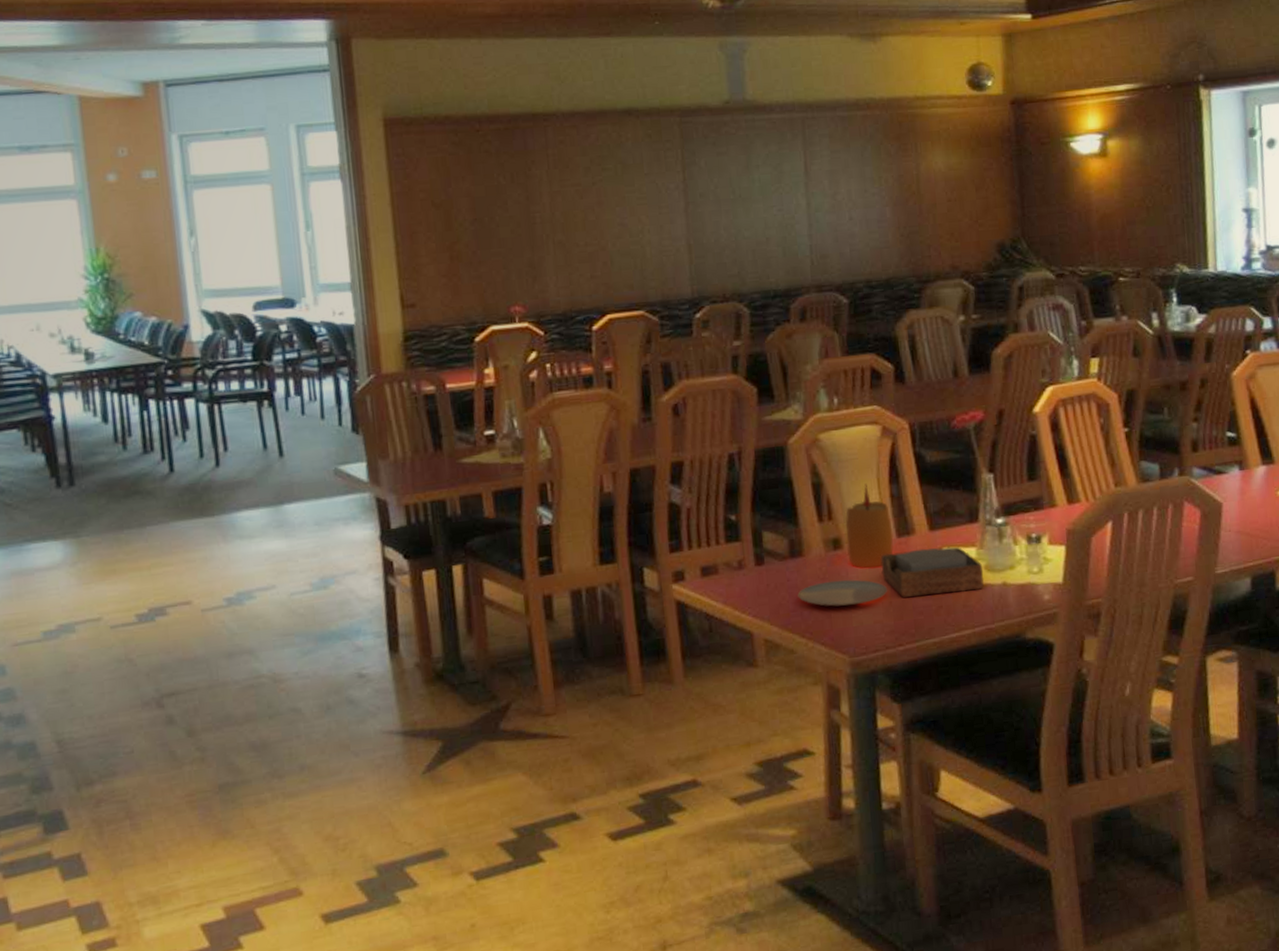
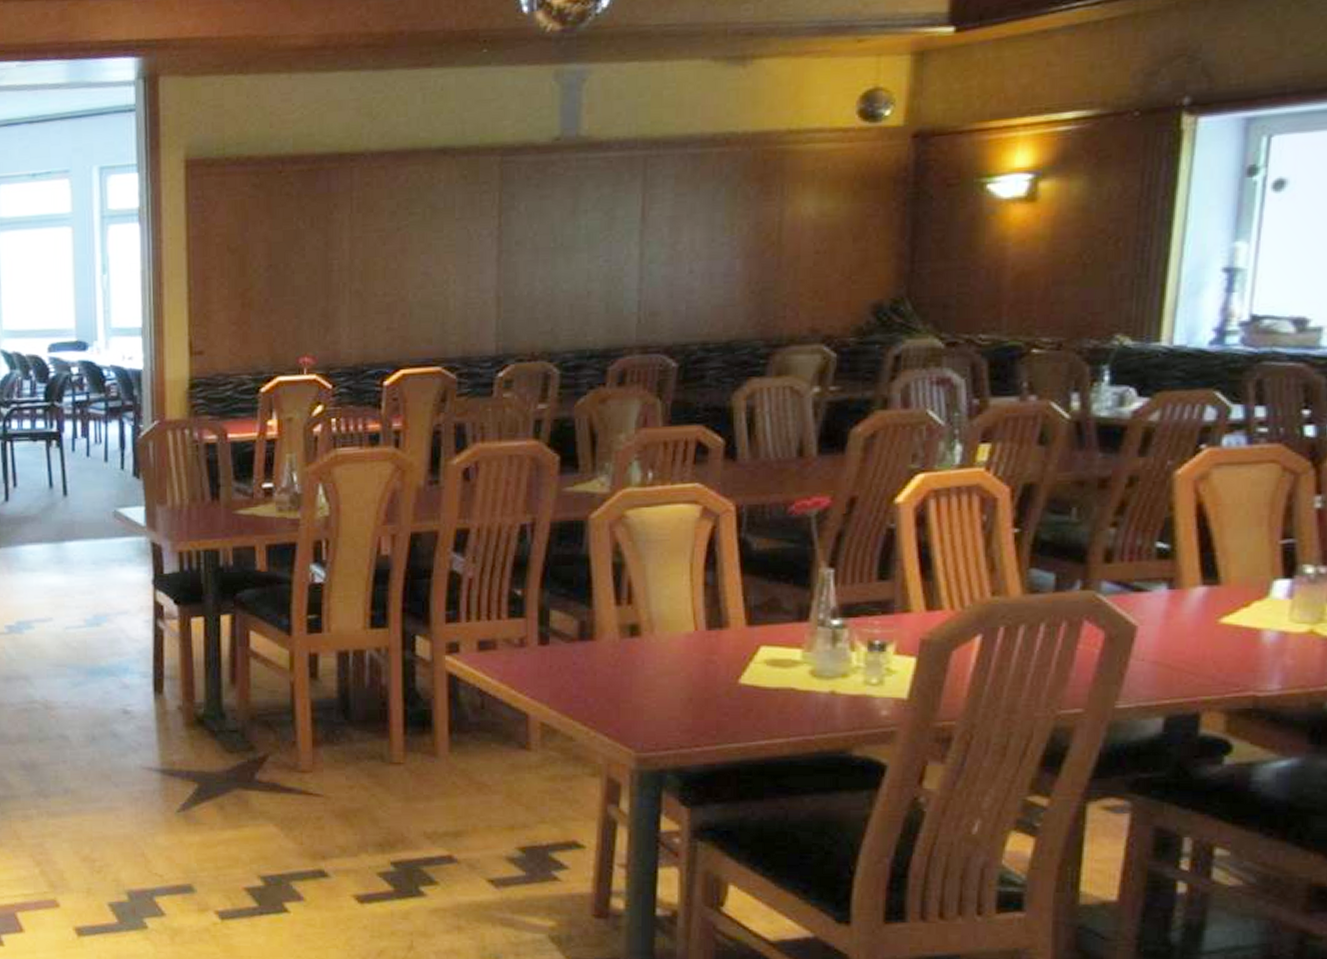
plate: present [797,579,888,607] -> none [583,669,689,698]
candle: present [845,483,894,569] -> none [646,568,703,660]
napkin holder: present [880,547,985,598] -> none [684,644,808,698]

